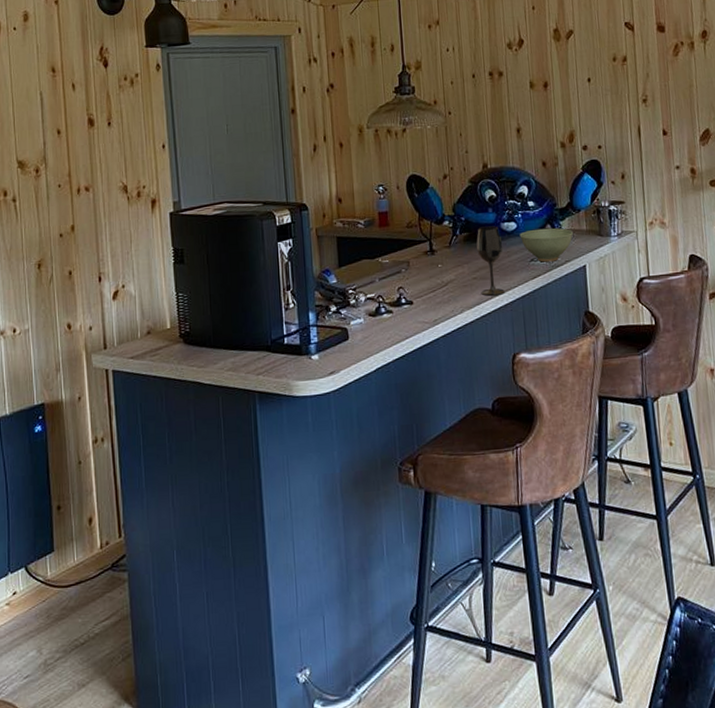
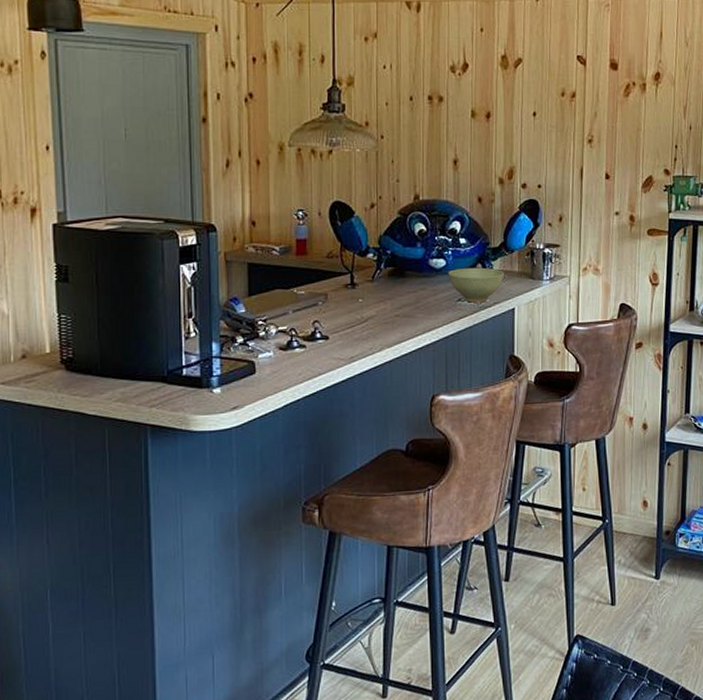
wine glass: present [476,226,505,296] -> none [402,262,430,335]

